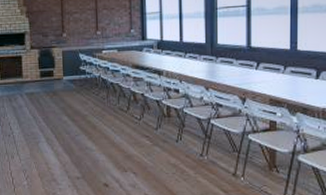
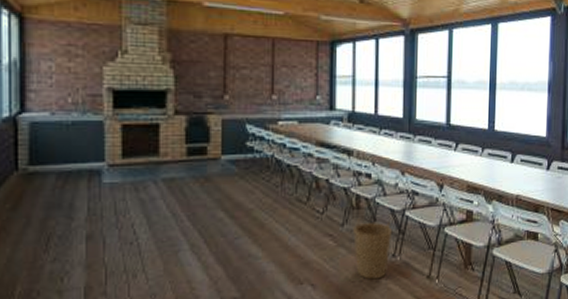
basket: none [166,125,200,173] -> present [353,219,393,280]

